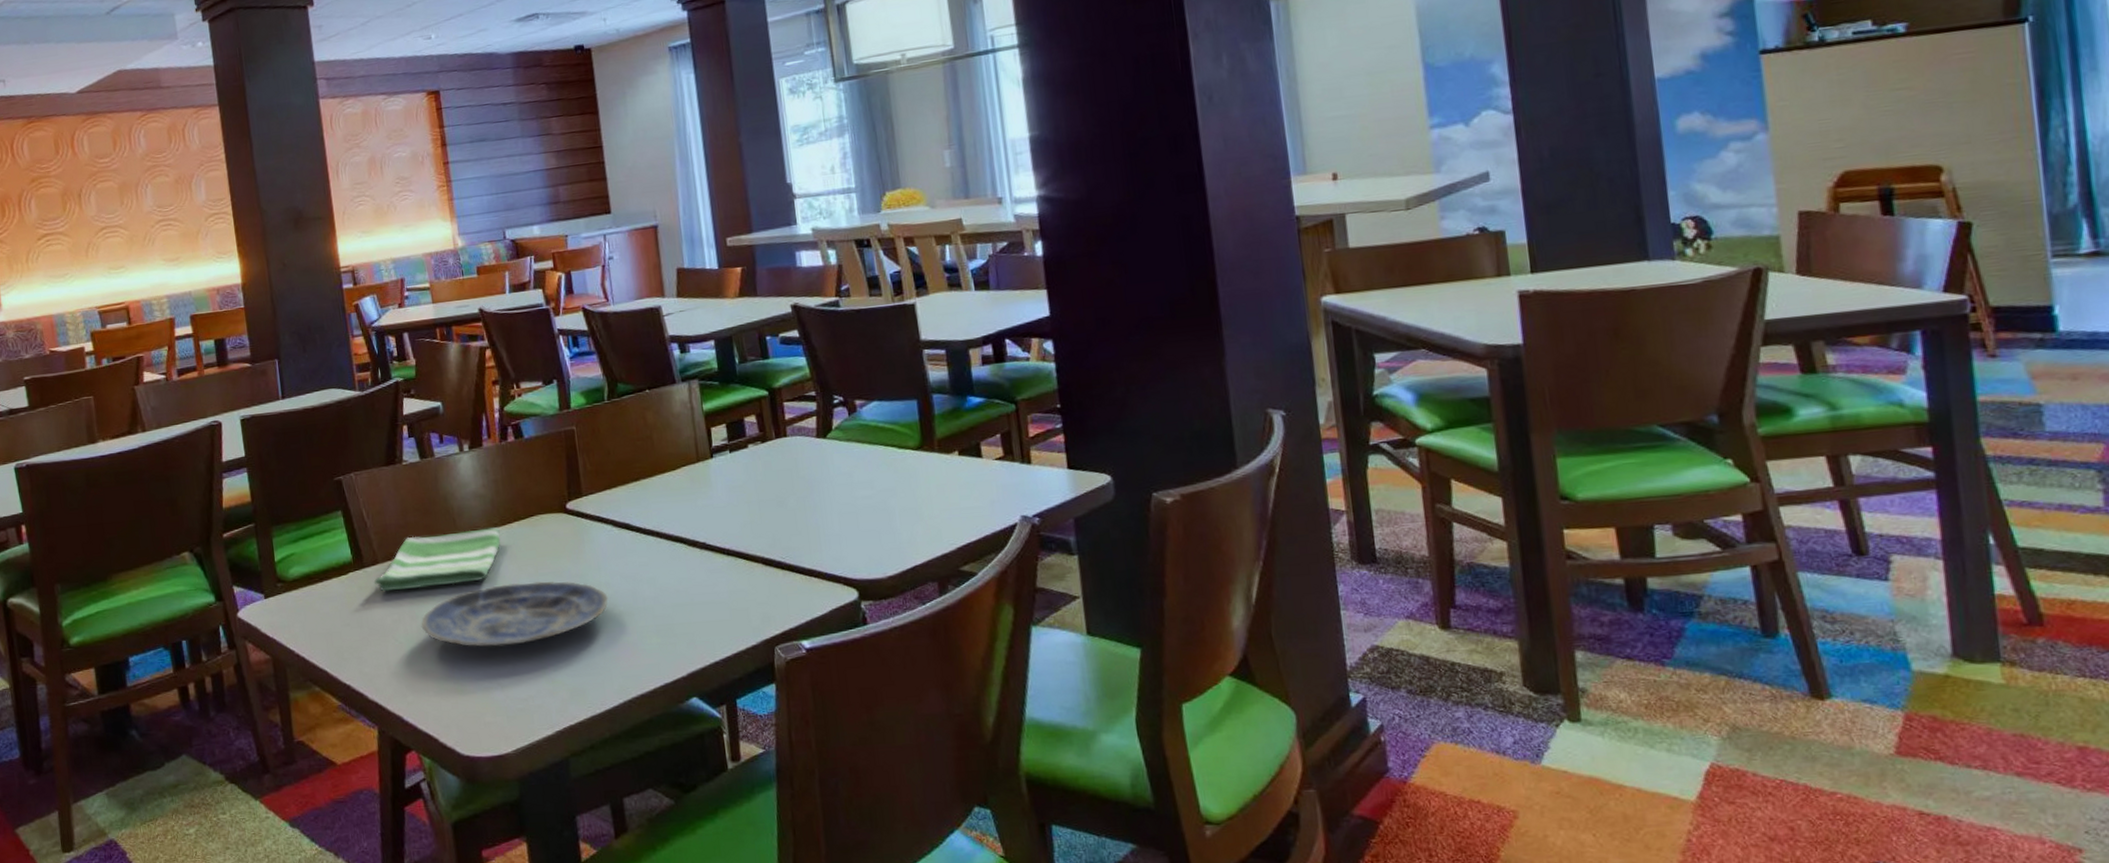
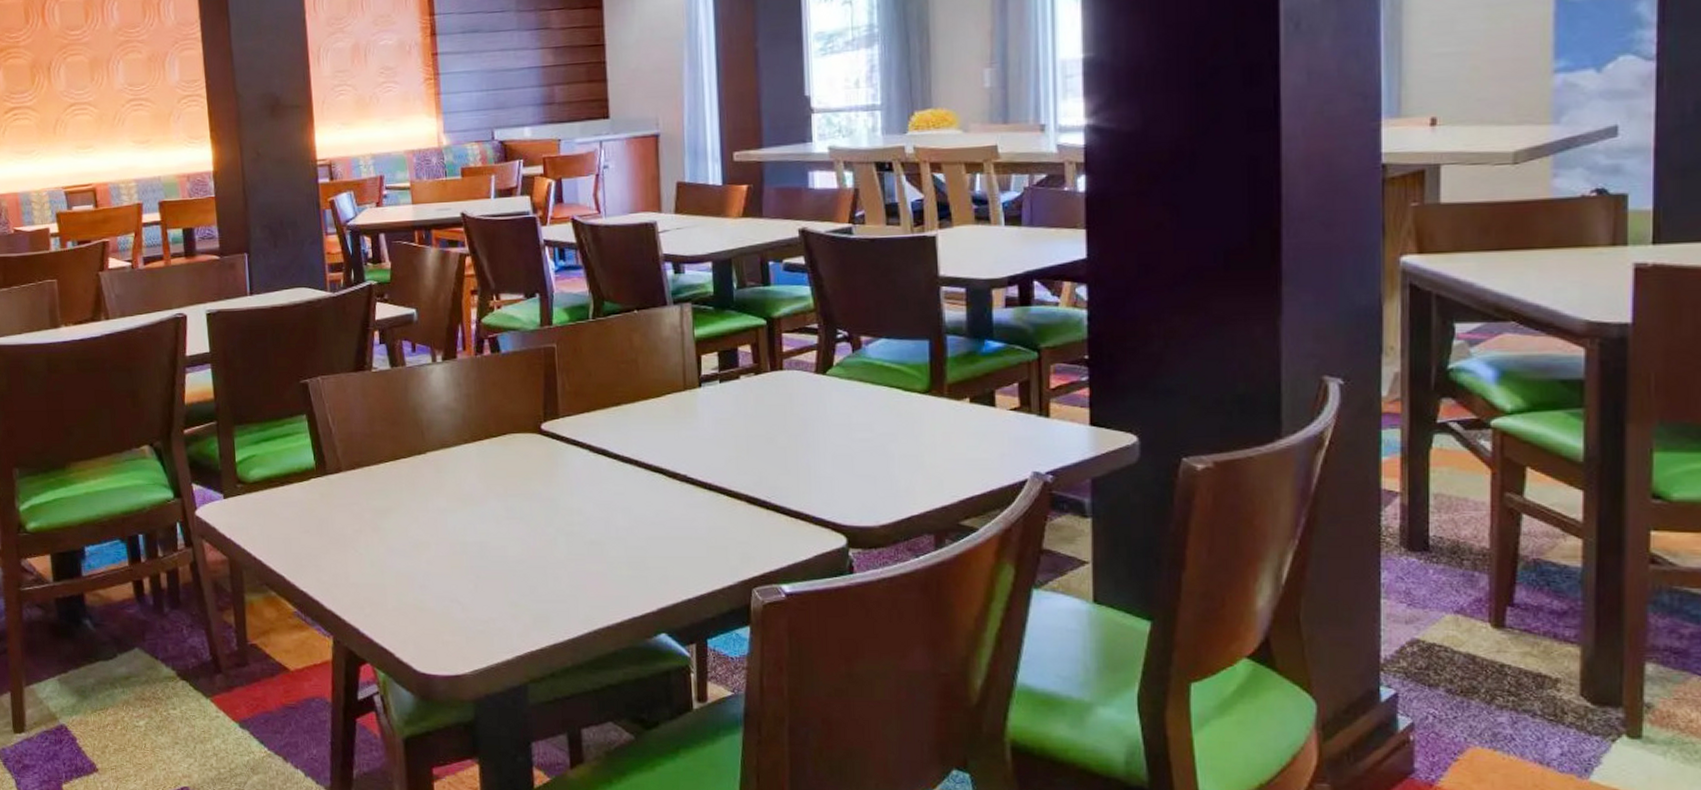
dish towel: present [373,527,501,592] -> none [336,443,471,501]
plate: present [421,581,608,647] -> none [382,503,579,566]

